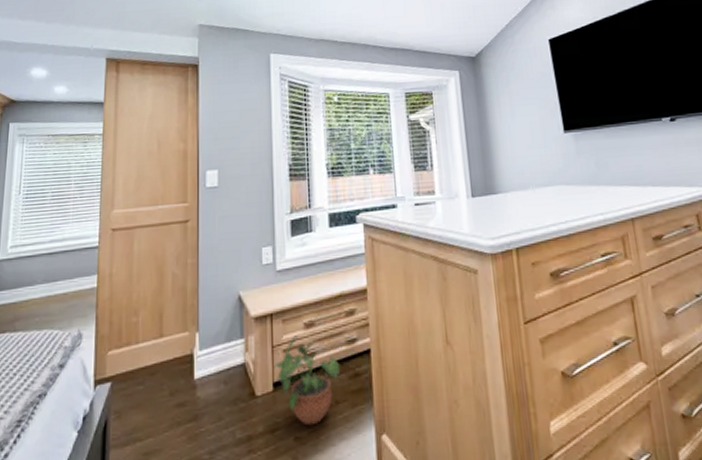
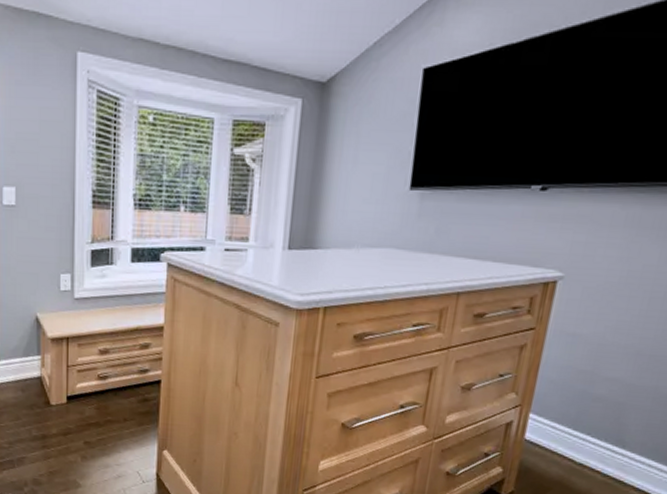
potted plant: present [274,335,341,426] -> none [68,359,131,435]

